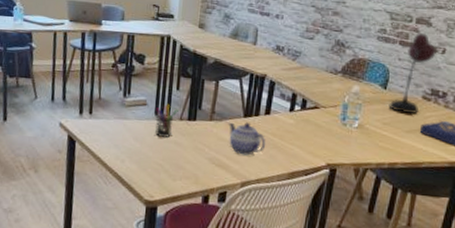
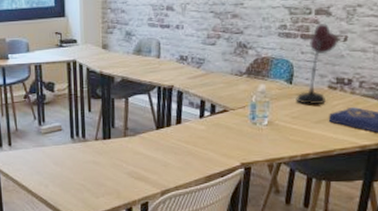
pen holder: present [155,103,178,139] -> none [71,126,93,160]
teapot: present [229,122,266,156] -> none [143,134,181,166]

